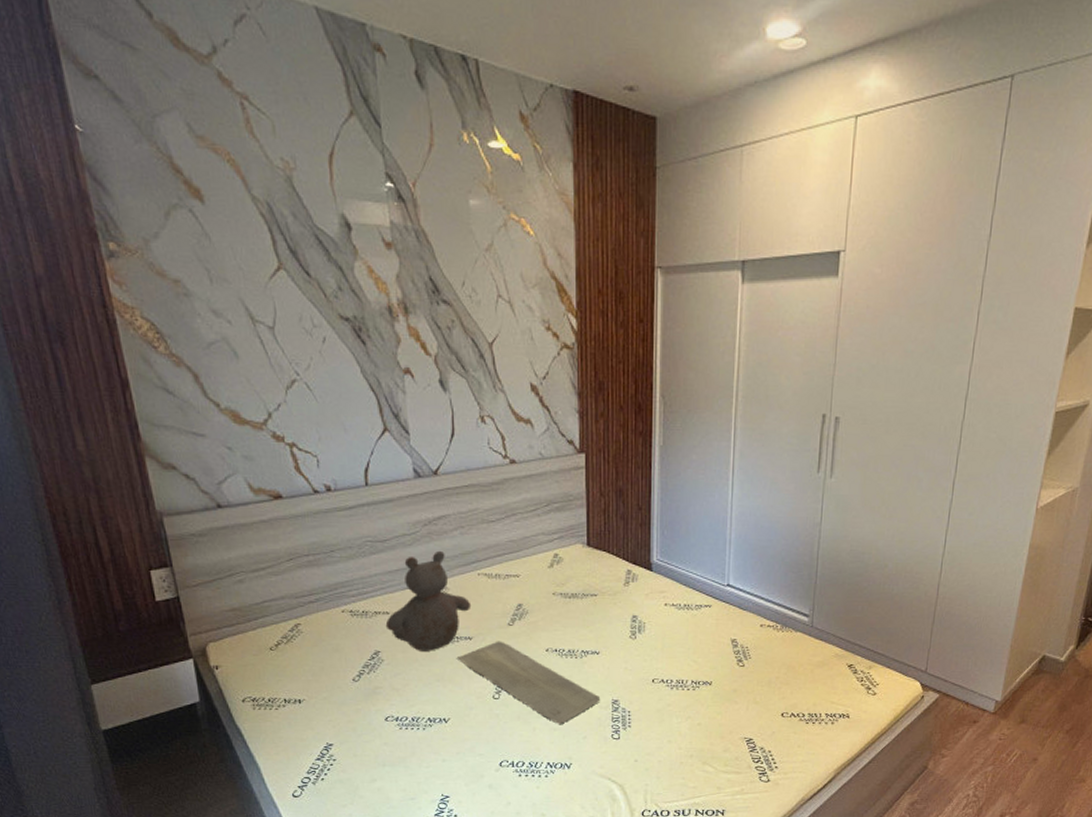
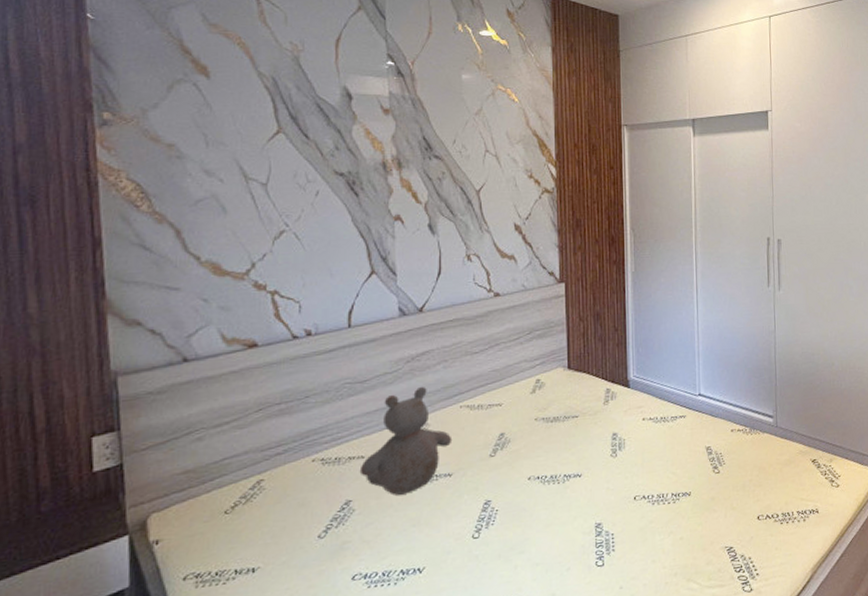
bath mat: present [457,641,601,724] -> none [436,474,584,558]

